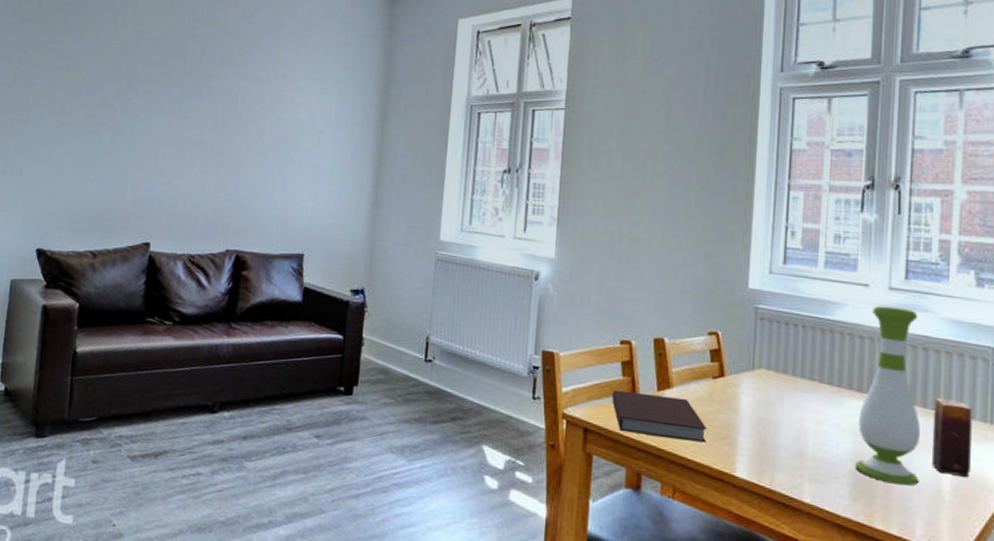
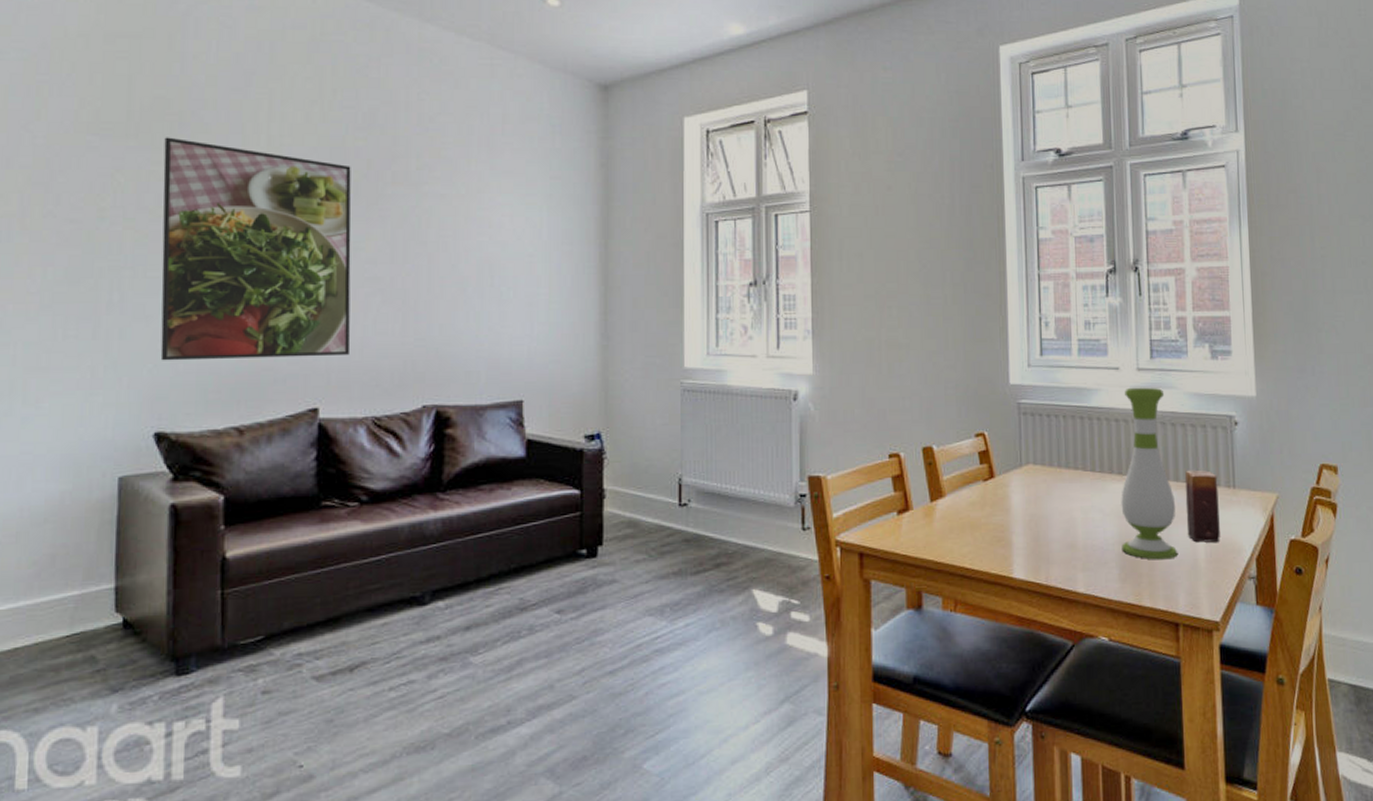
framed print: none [45,22,190,203] -> present [160,137,351,361]
notebook: present [612,389,707,443] -> none [885,506,982,551]

